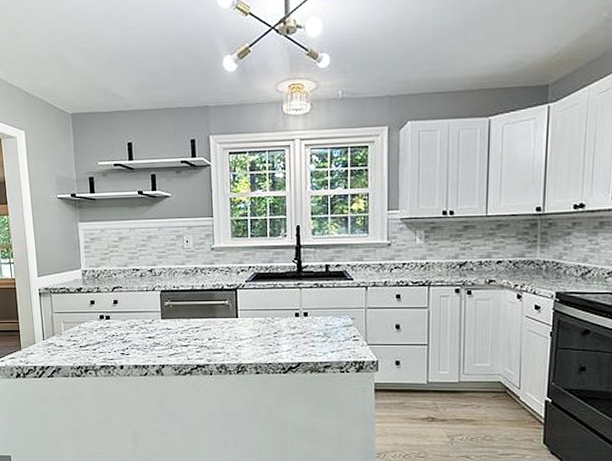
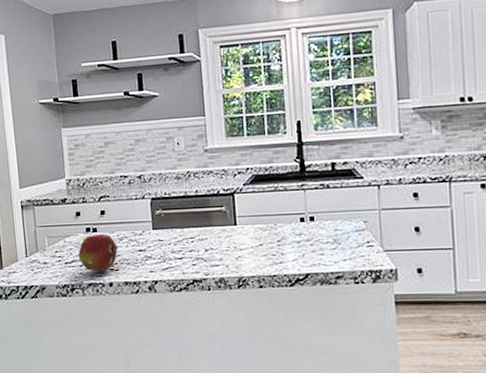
fruit: none [92,322,129,355] -> present [78,234,118,272]

